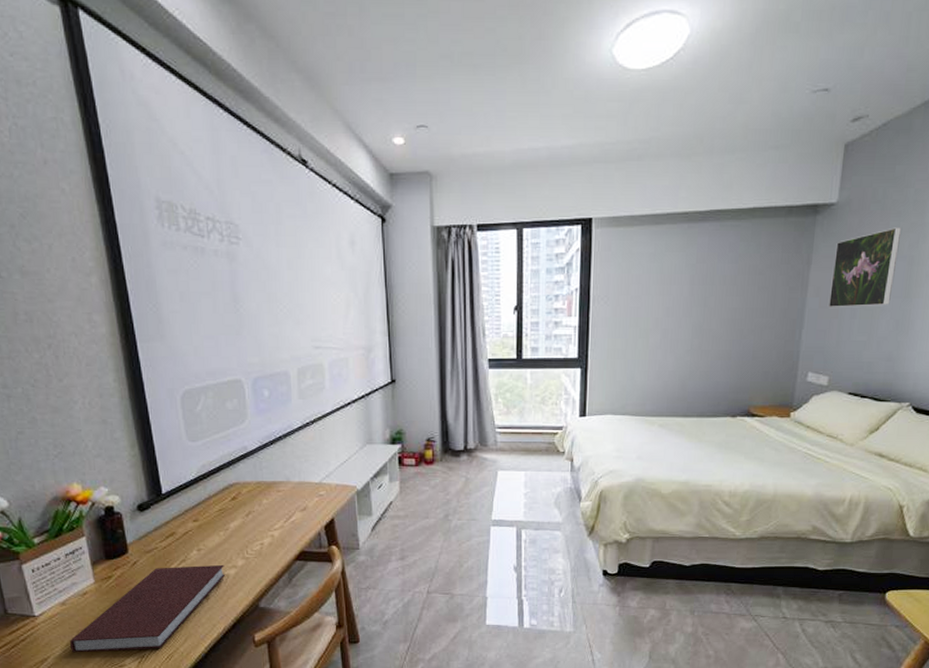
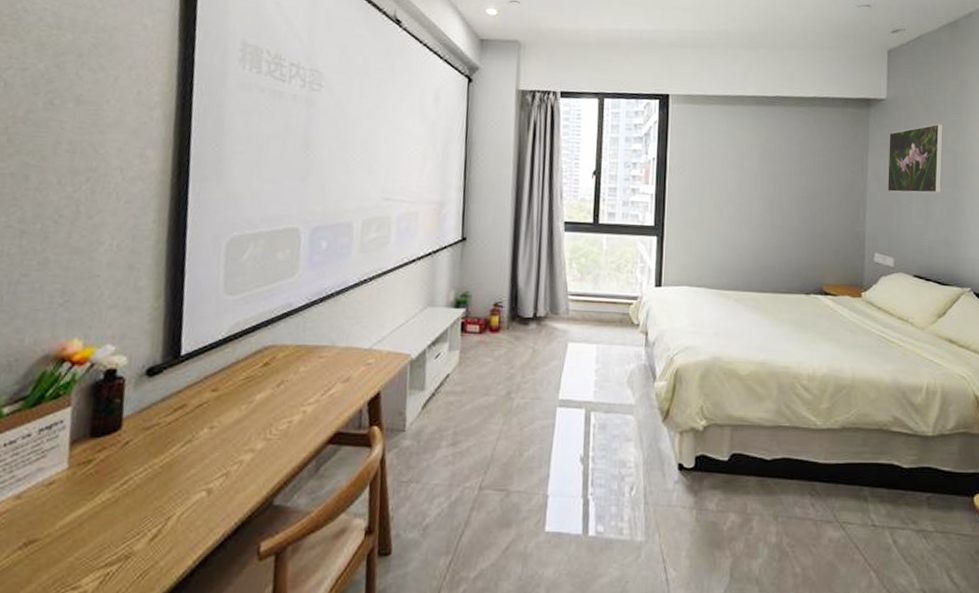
notebook: present [70,564,226,653] -> none [11,447,239,568]

